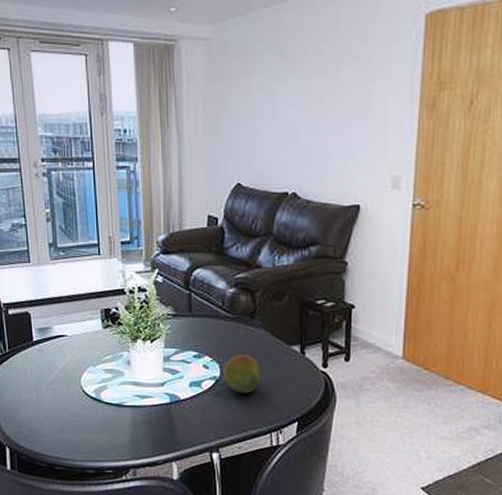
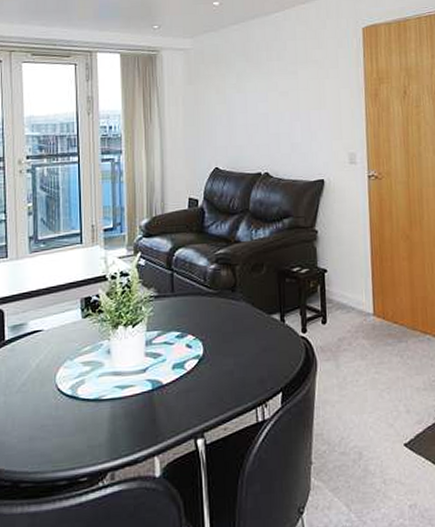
fruit: present [224,354,262,393] -> none [207,329,244,370]

